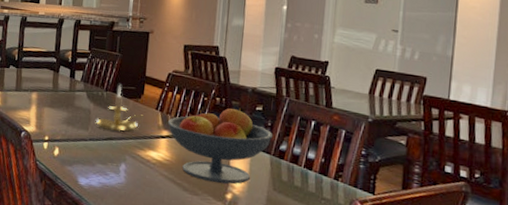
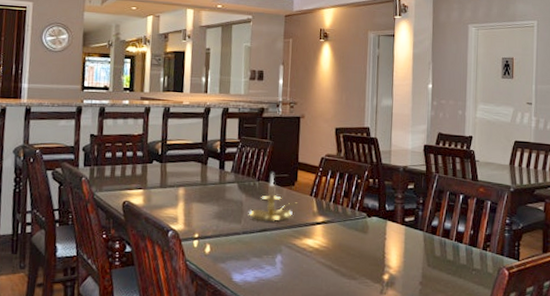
fruit bowl: present [167,108,273,184] -> none [322,187,425,265]

